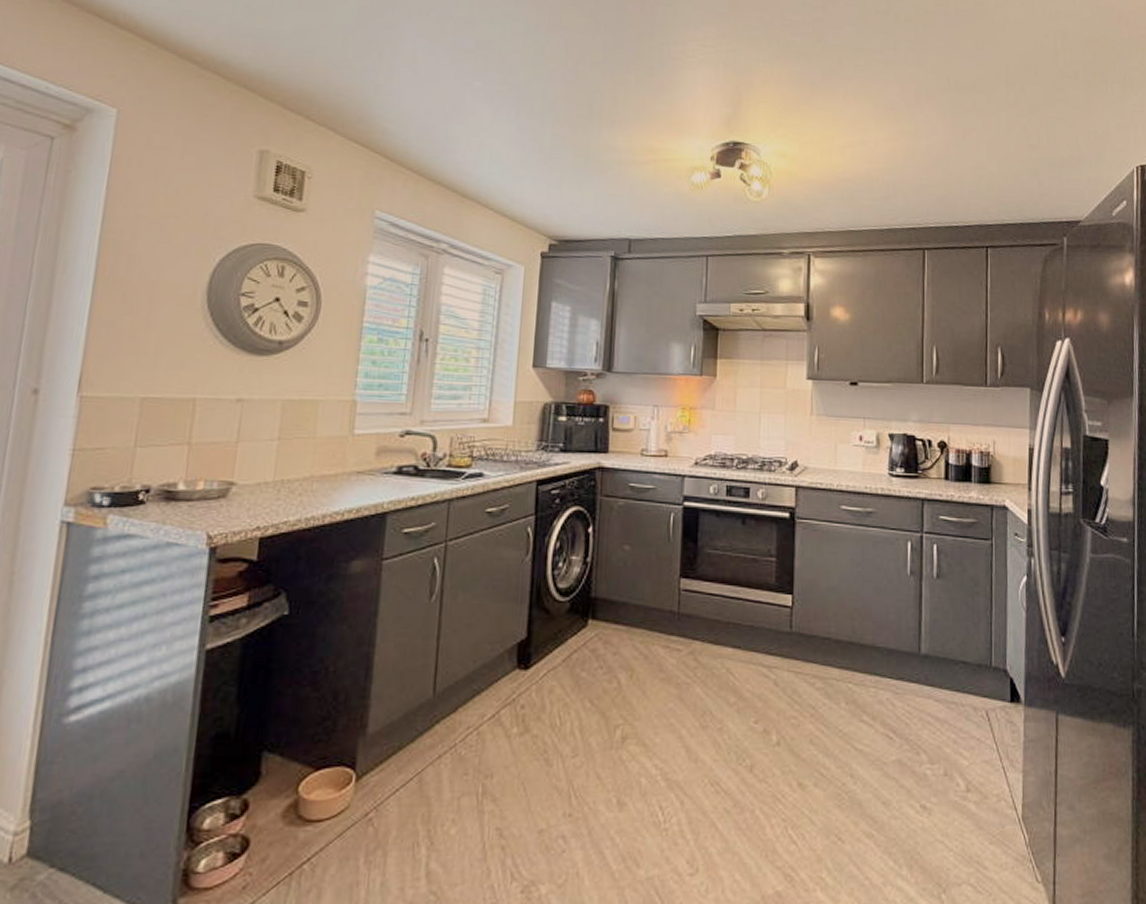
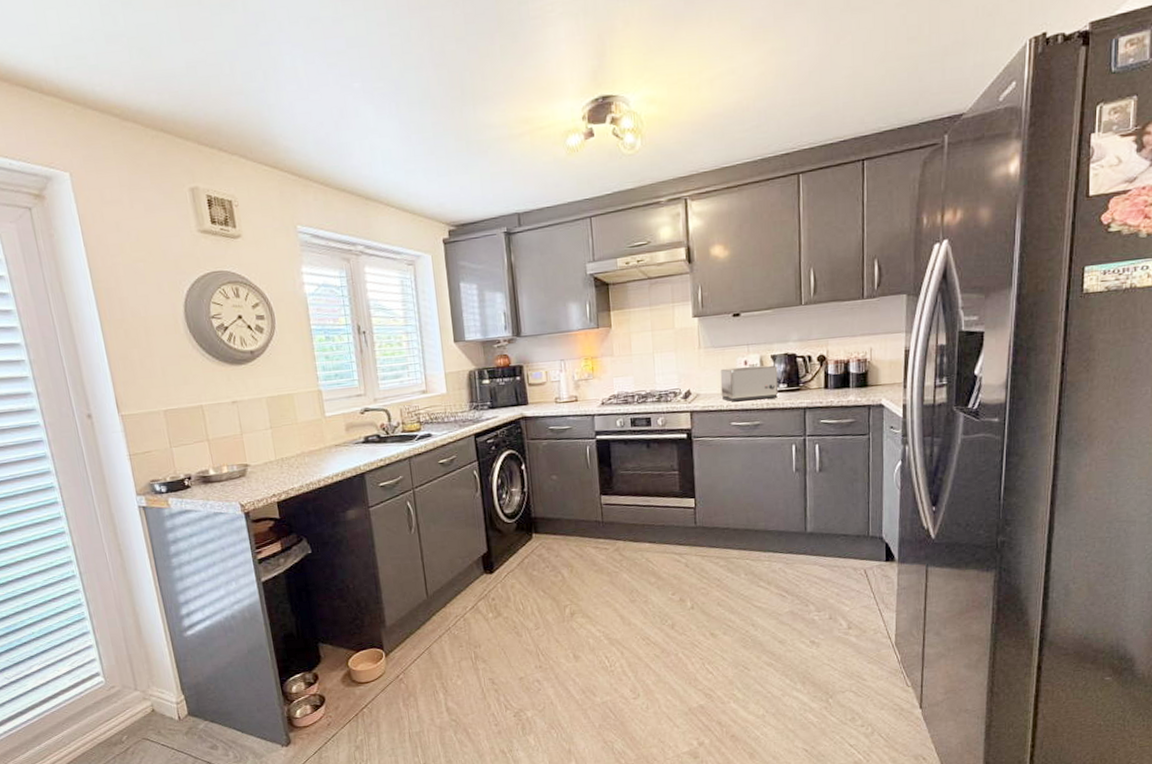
toaster: none [832,441,895,483] -> present [720,365,779,402]

